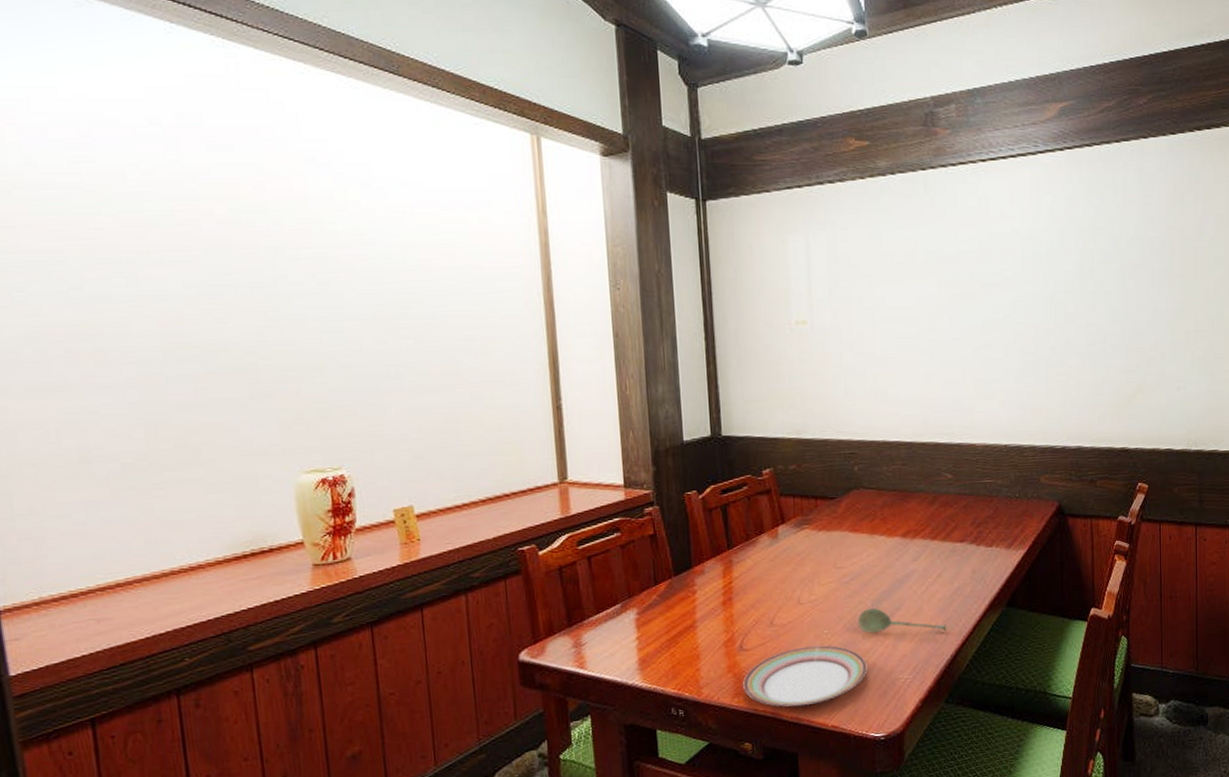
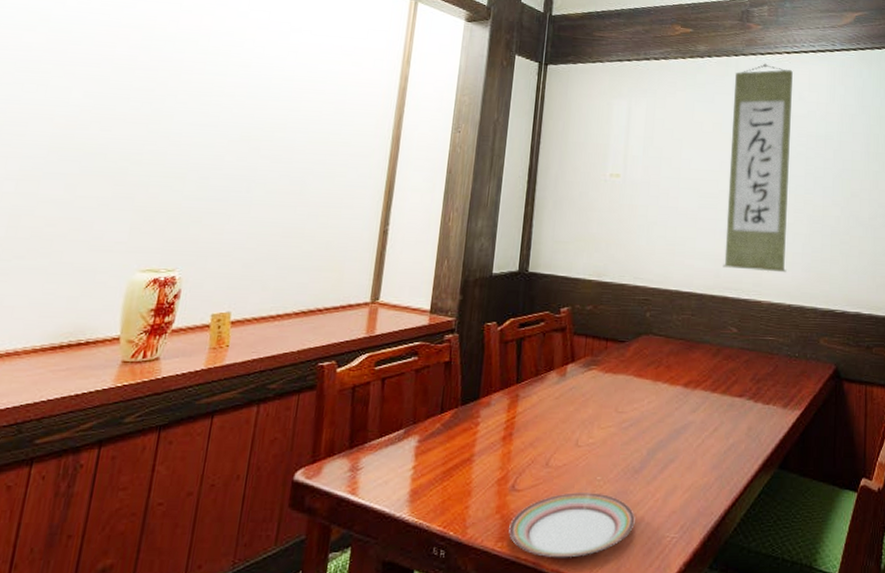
soupspoon: present [858,607,947,633] -> none [631,457,718,490]
wall scroll: none [925,176,1000,413] -> present [723,63,793,273]

